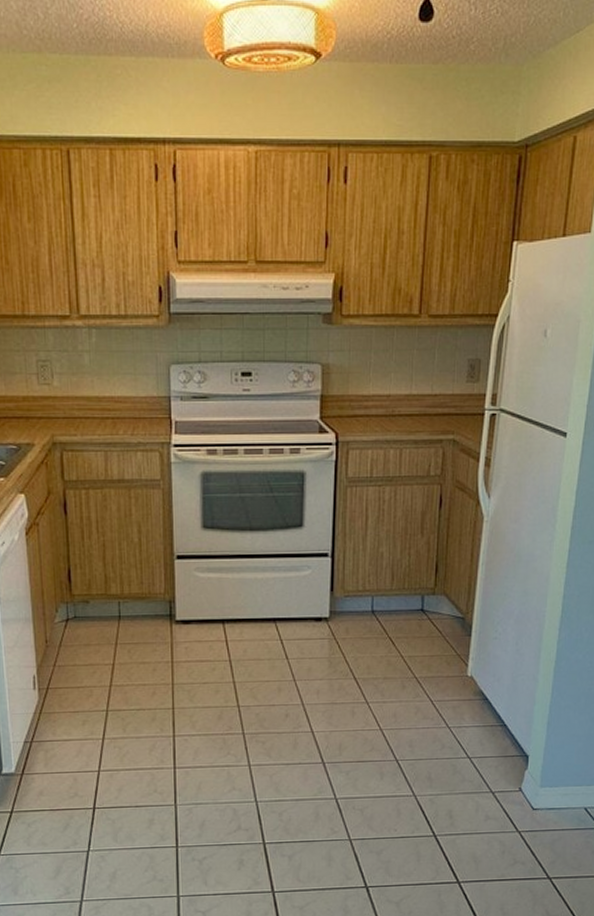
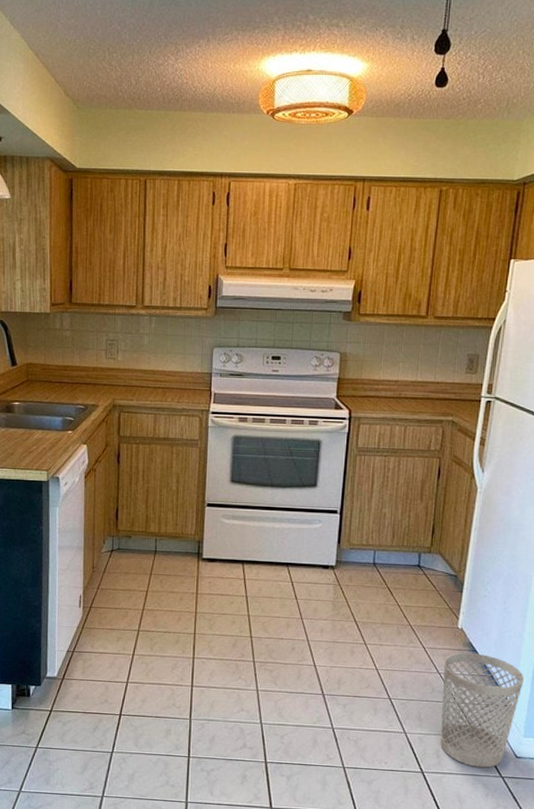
wastebasket: none [453,701,540,824] -> present [440,652,525,768]

